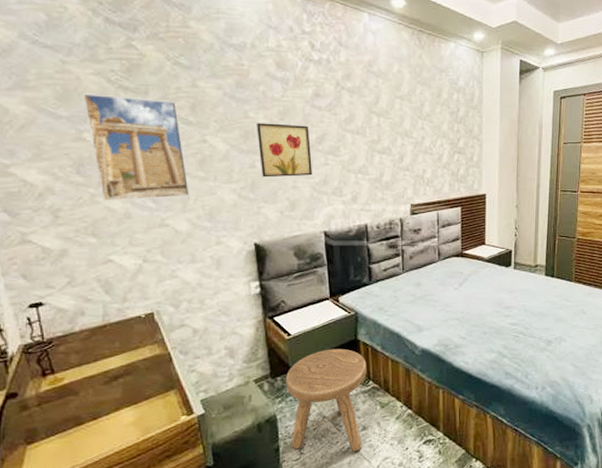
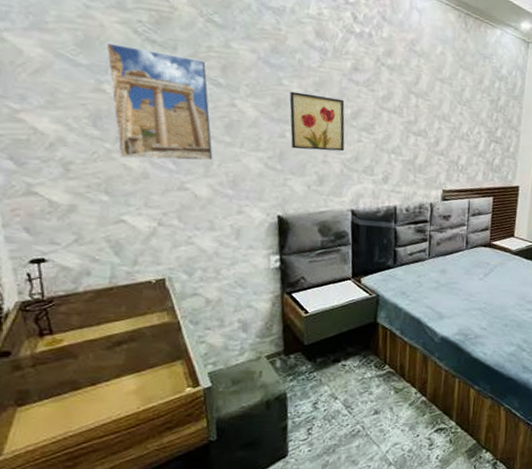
stool: present [286,348,367,451] -> none [299,330,384,435]

